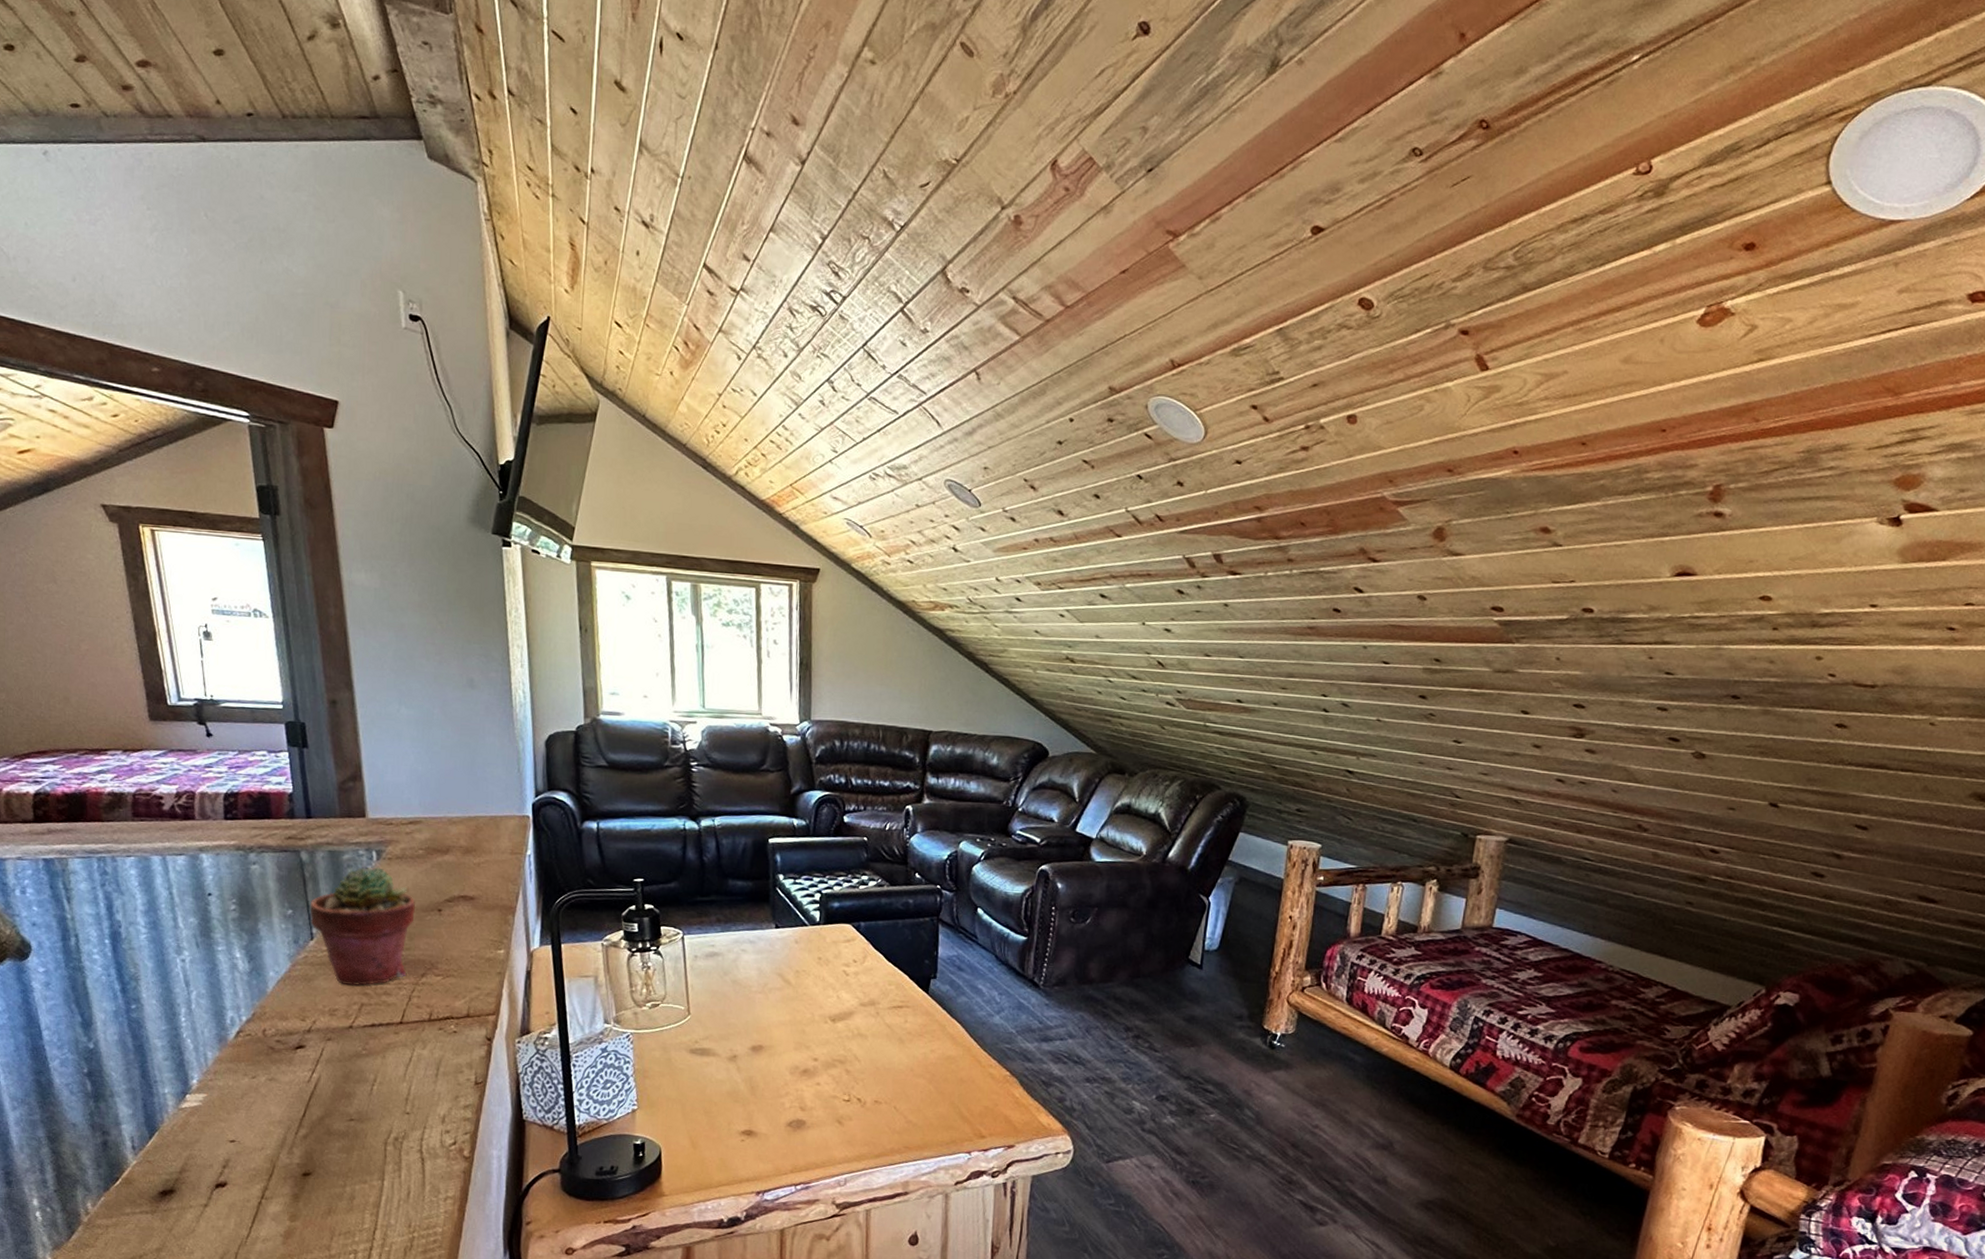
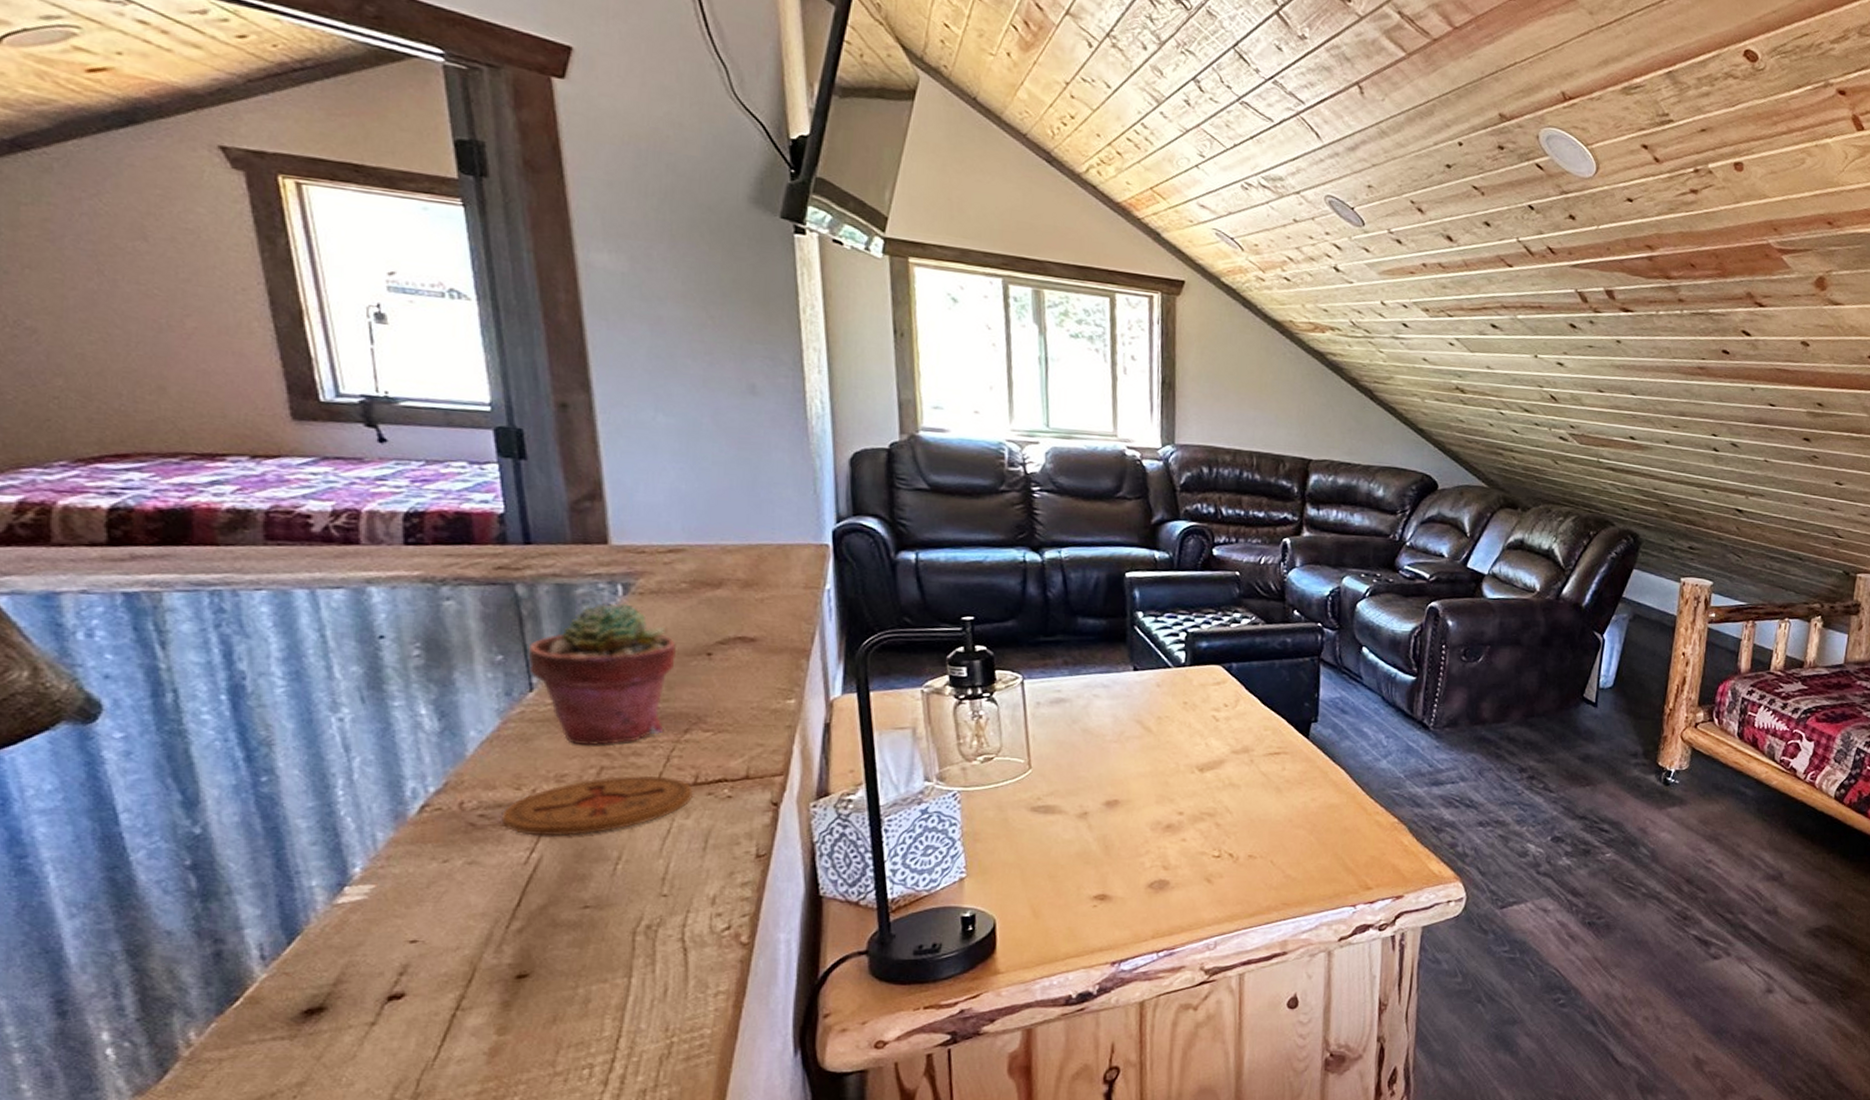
coaster: none [292,1012,428,1060] -> present [501,776,693,836]

